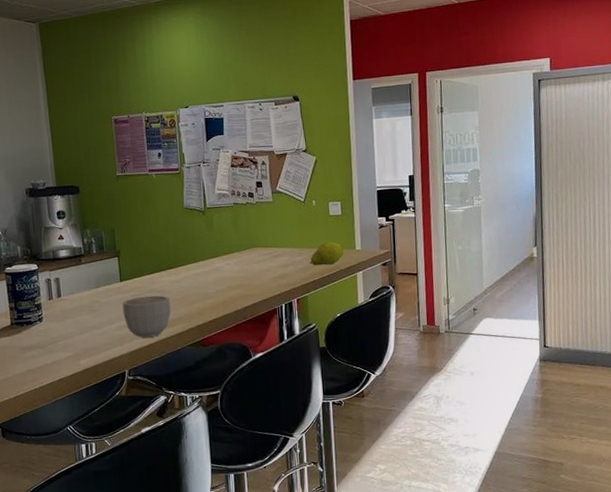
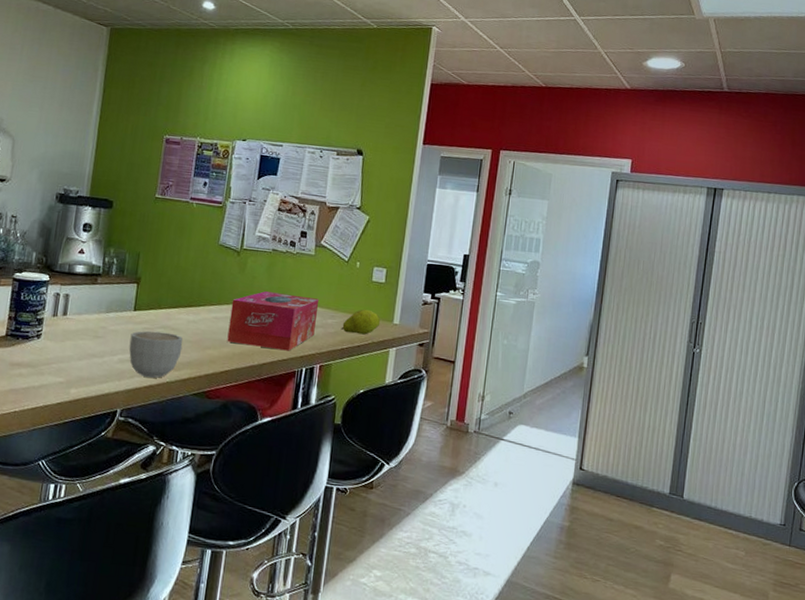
tissue box: none [206,240,287,294] -> present [227,291,320,351]

